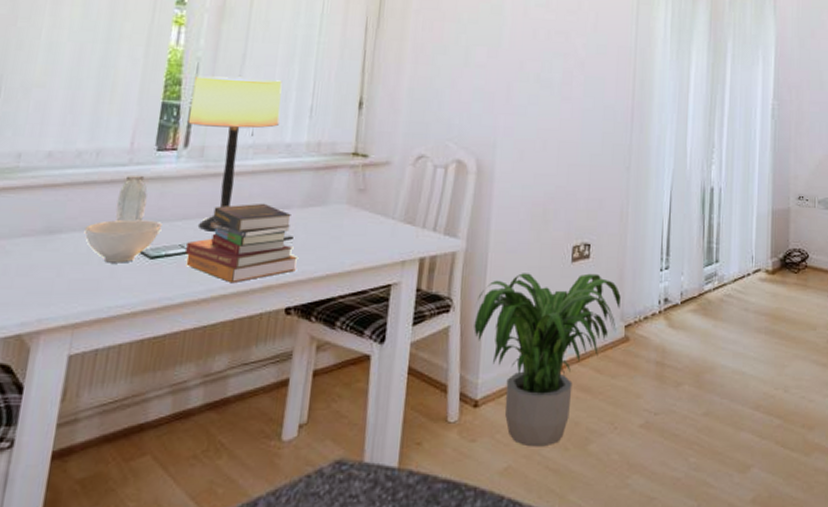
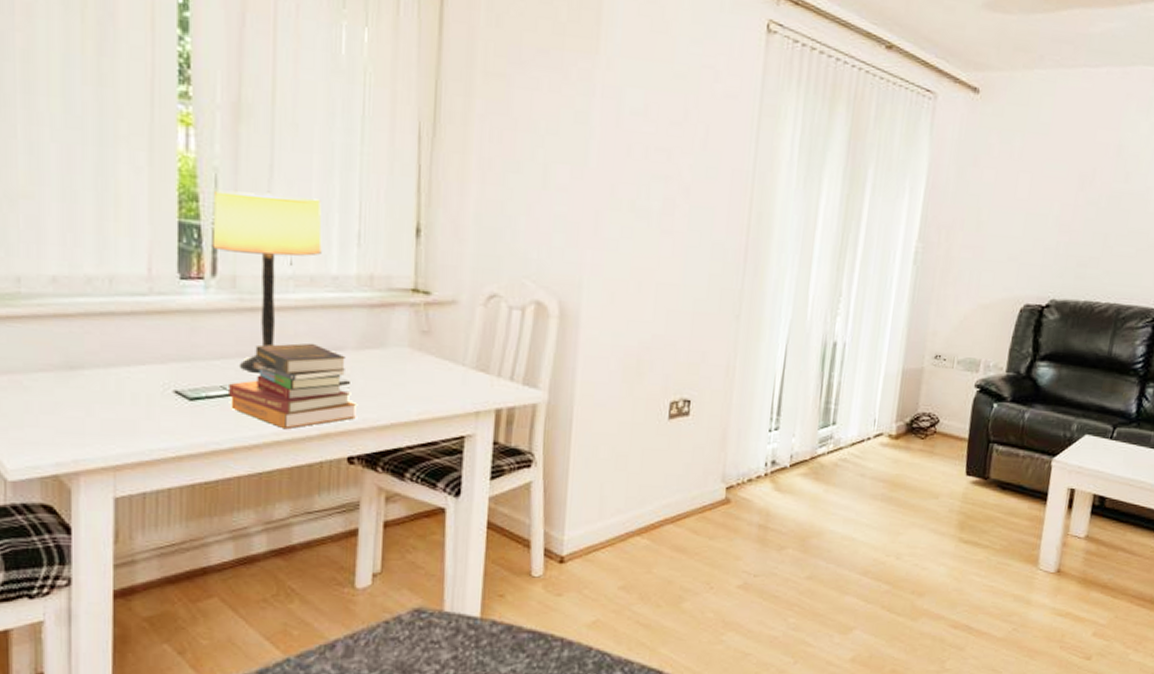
bowl: present [84,219,162,263] -> none [110,356,198,404]
vase: present [115,176,148,222] -> none [142,307,176,359]
potted plant: present [474,273,621,447] -> none [558,429,723,603]

